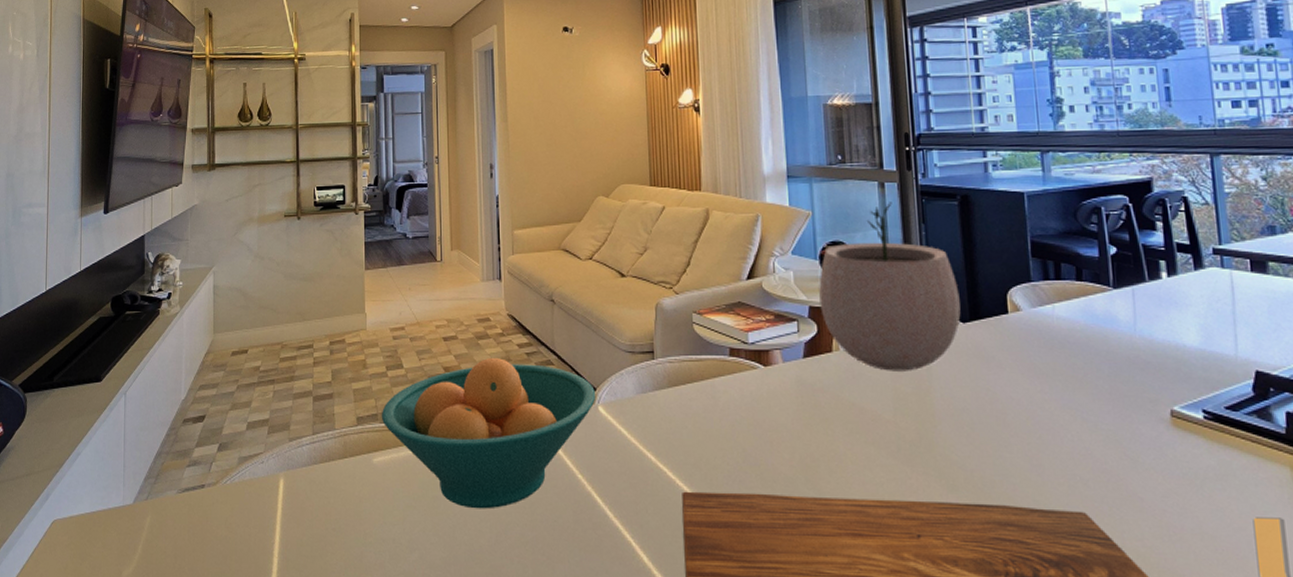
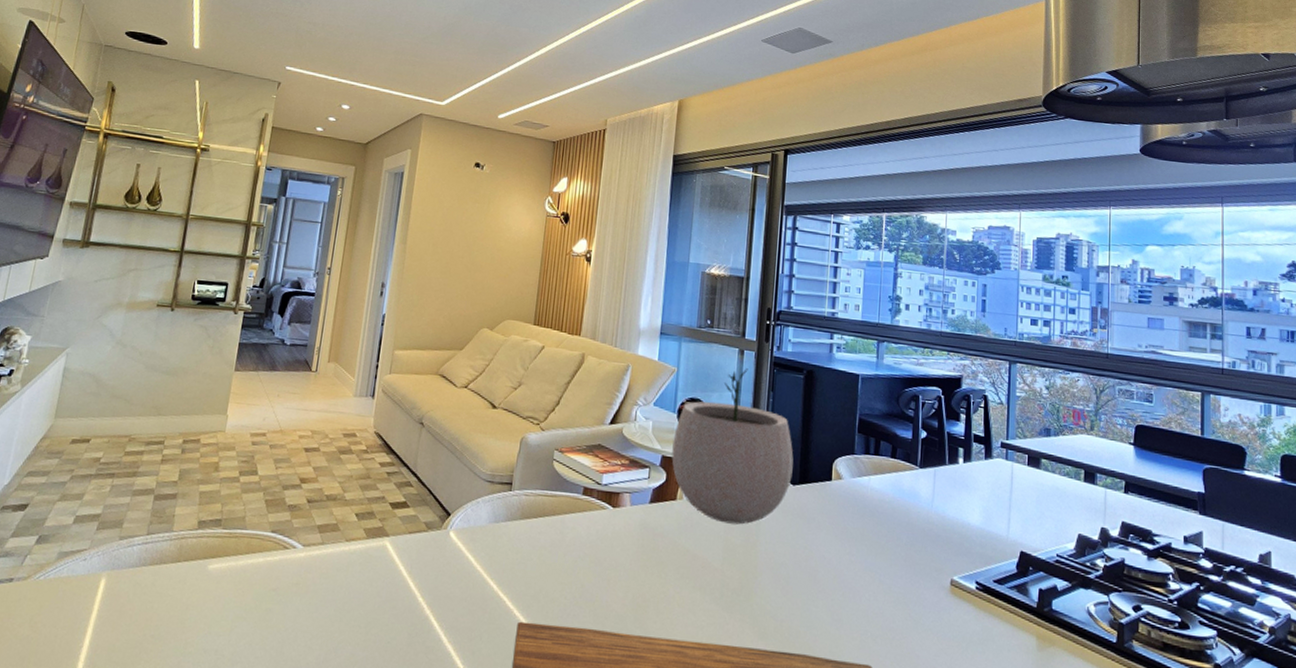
fruit bowl: present [381,357,596,509] -> none [224,473,450,626]

